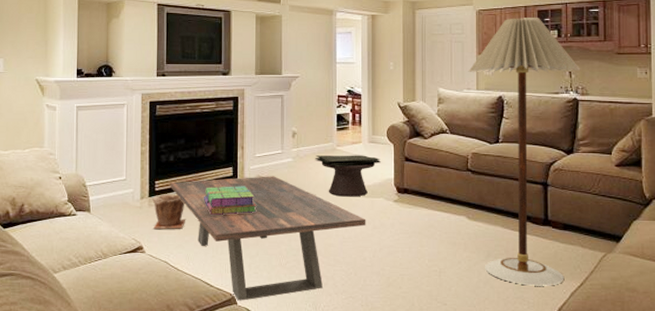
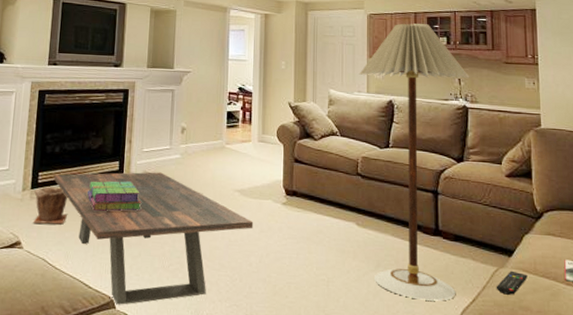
side table: present [314,155,381,197] -> none [202,153,270,198]
remote control: none [603,255,635,278] -> present [496,270,528,295]

